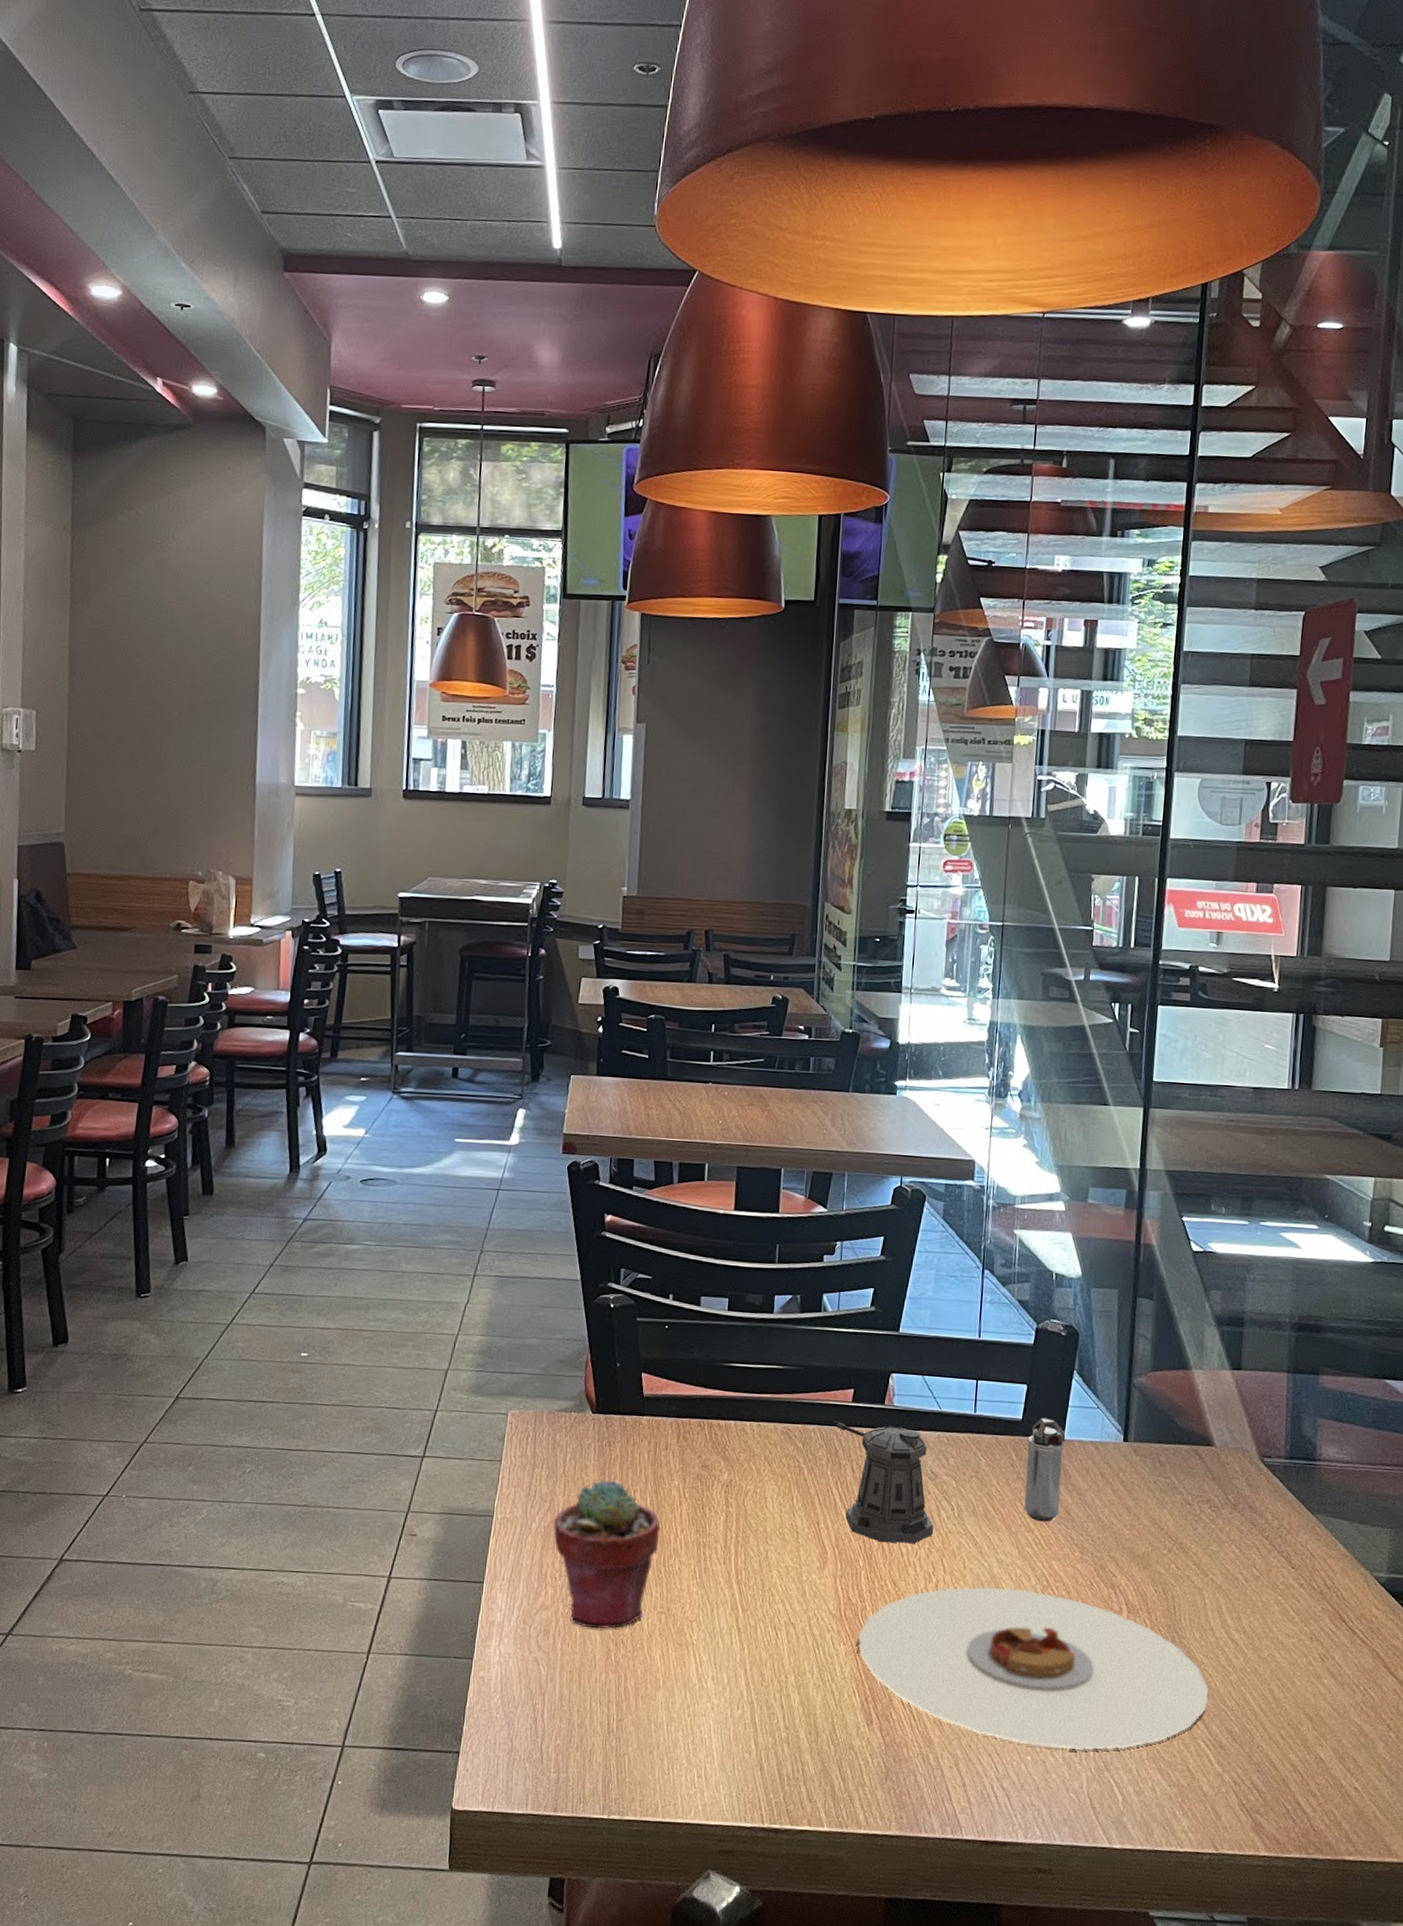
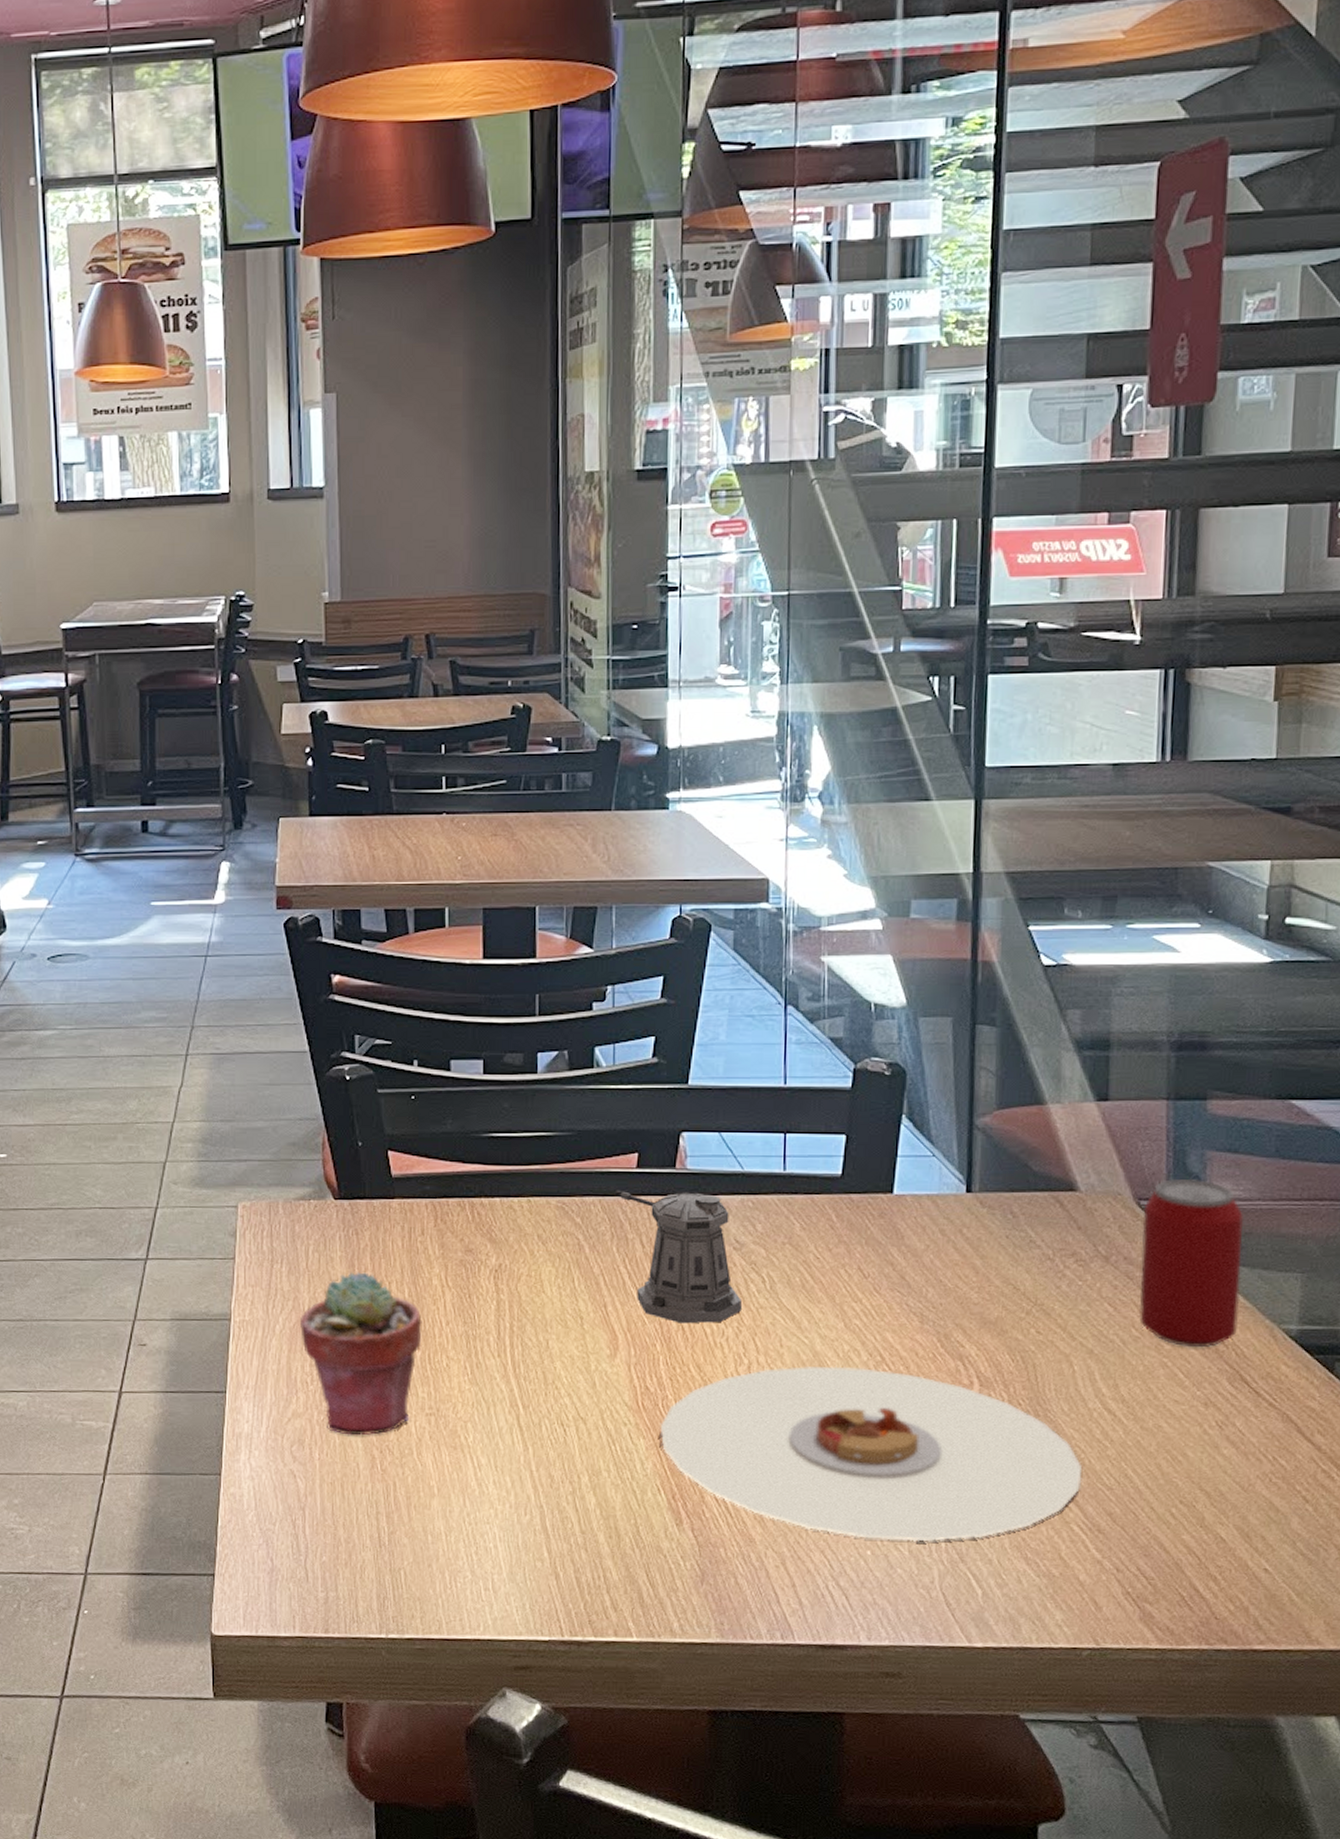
shaker: present [1024,1418,1066,1522] -> none [849,1171,896,1290]
beverage can: none [1260,1441,1346,1589] -> present [1139,1178,1244,1348]

